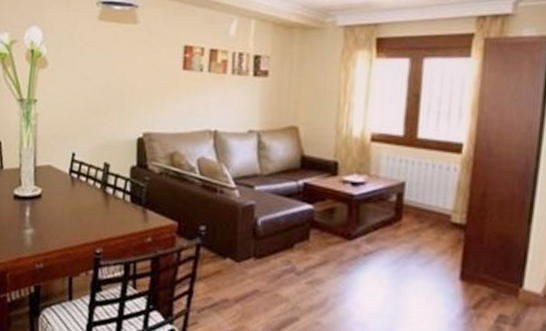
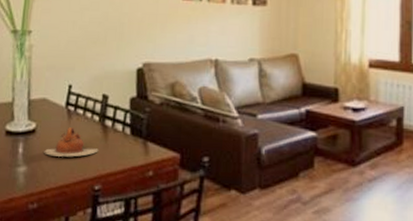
teapot: none [49,193,100,222] -> present [44,127,99,157]

